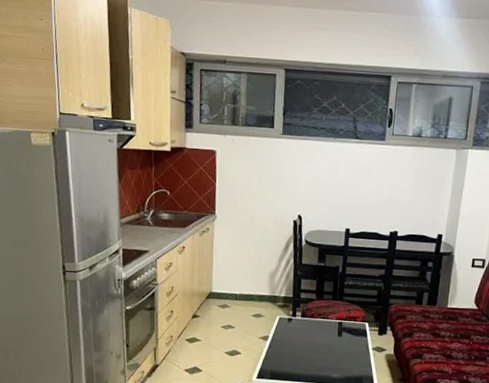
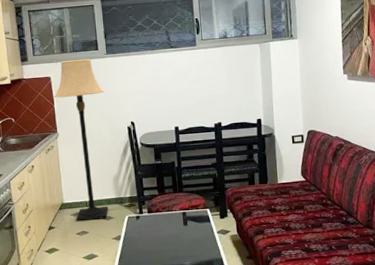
lamp: none [217,135,274,316] -> present [54,59,109,221]

